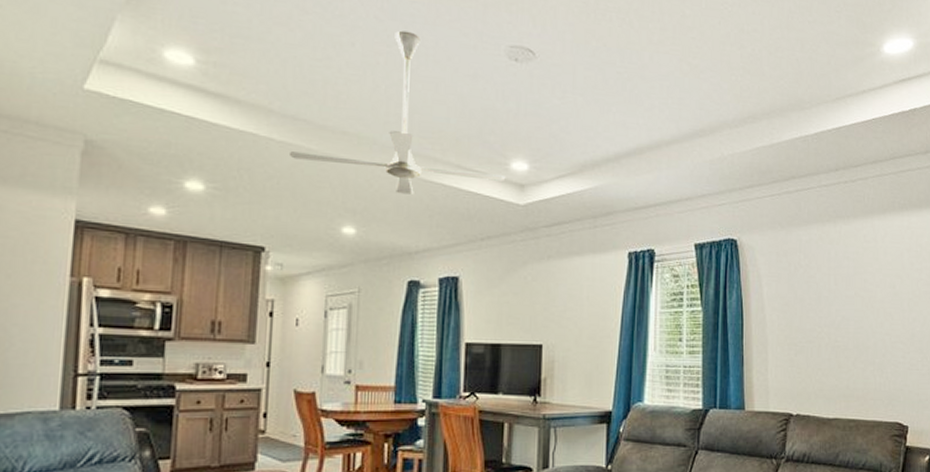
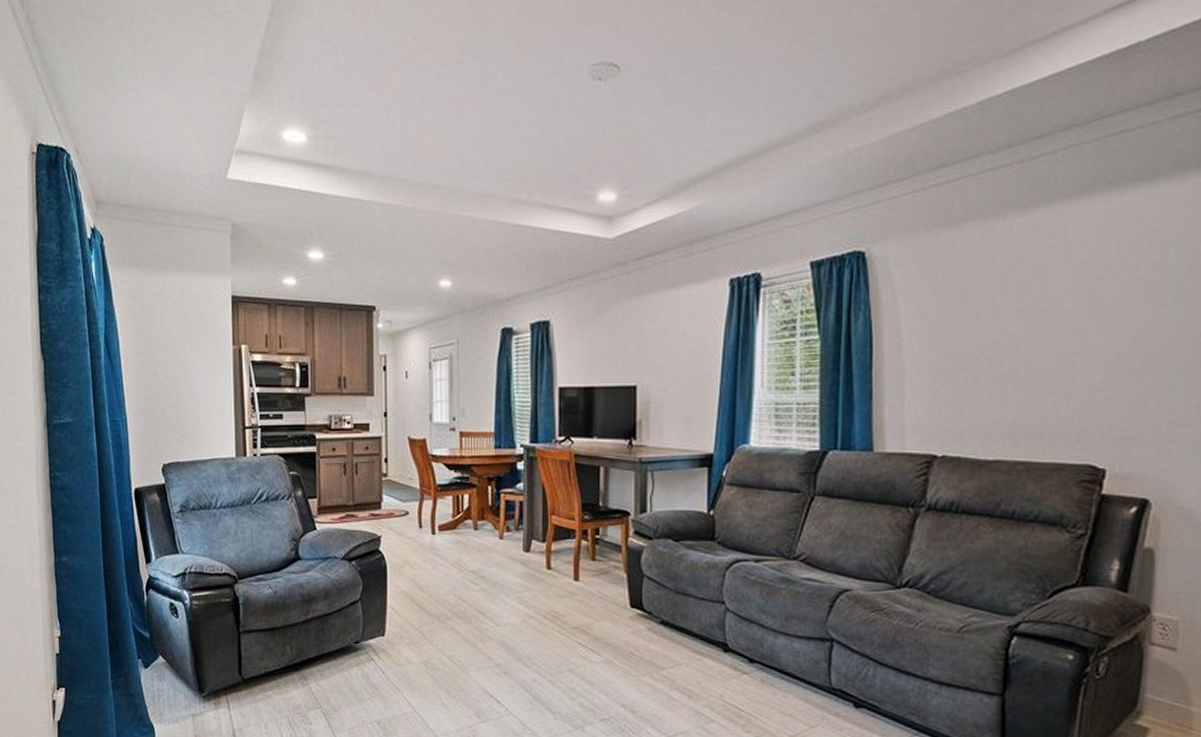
ceiling fan: present [290,30,506,195] -> none [390,69,593,241]

